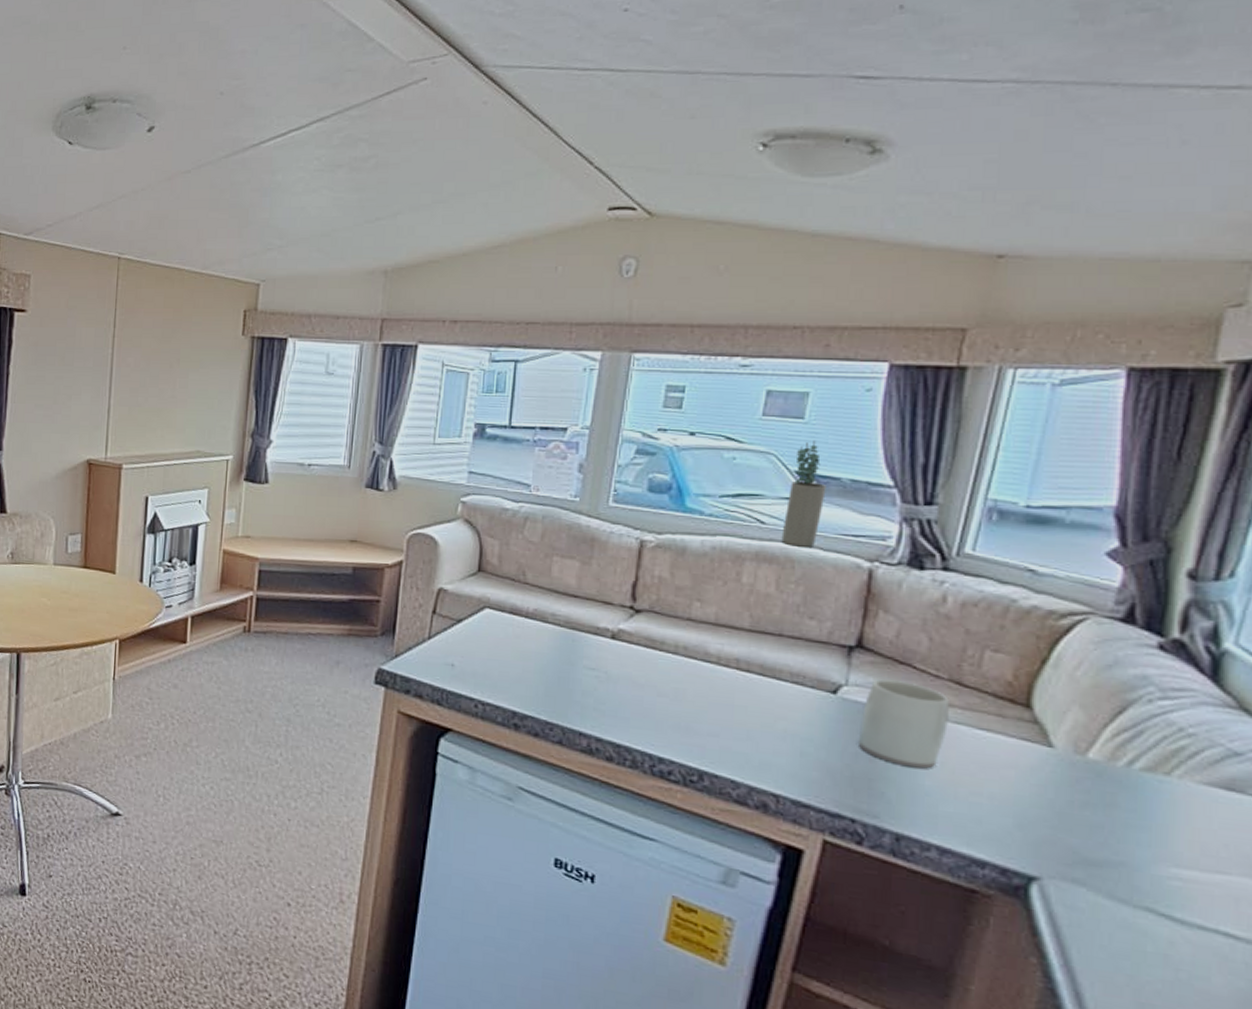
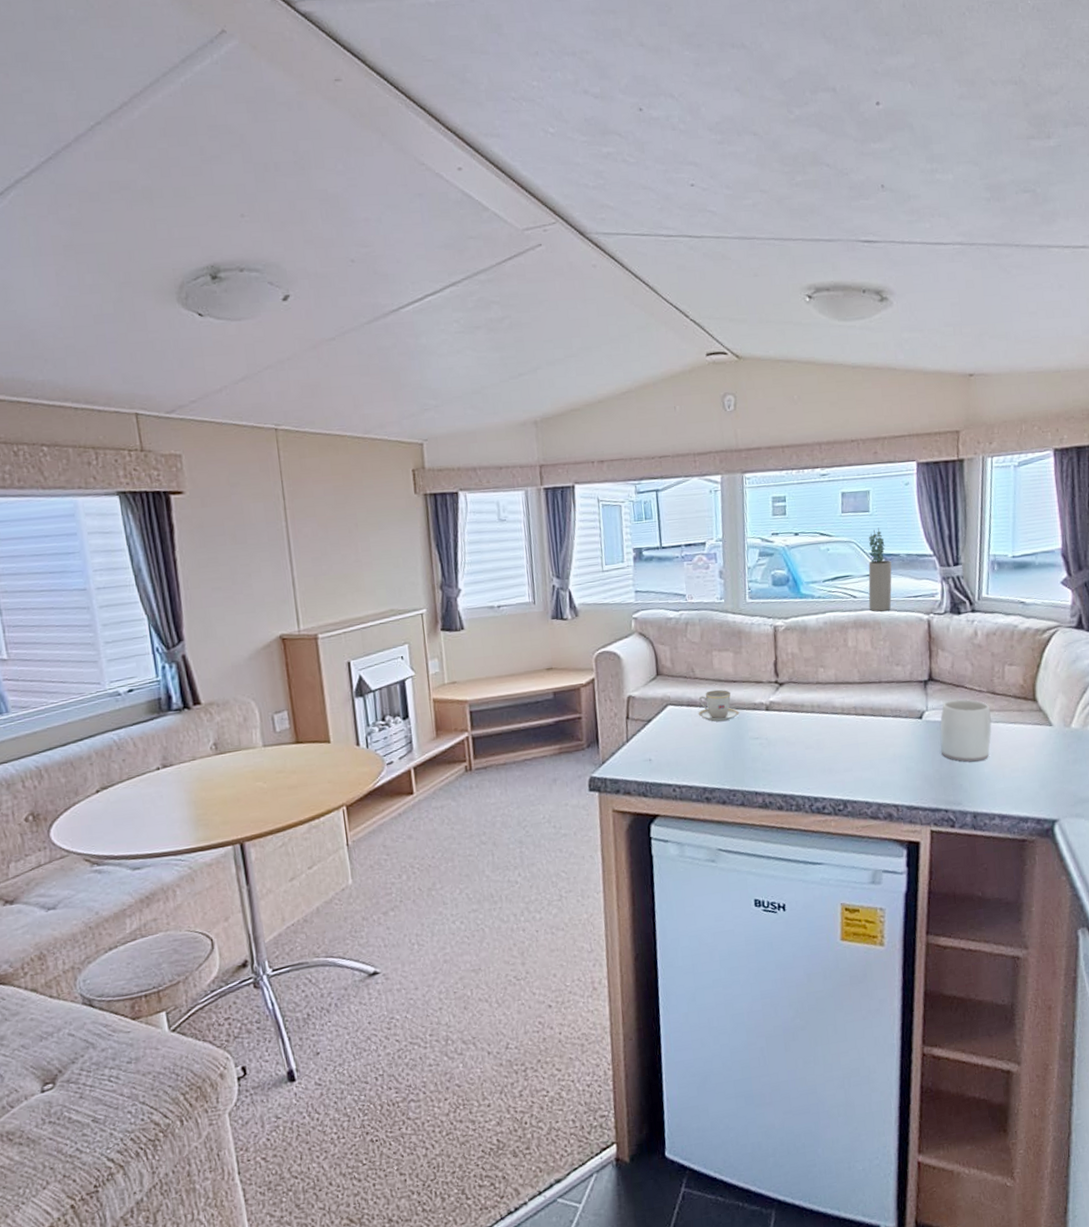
teacup: none [521,601,575,641] -> present [698,689,740,722]

